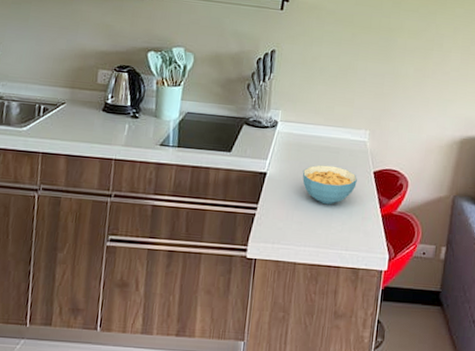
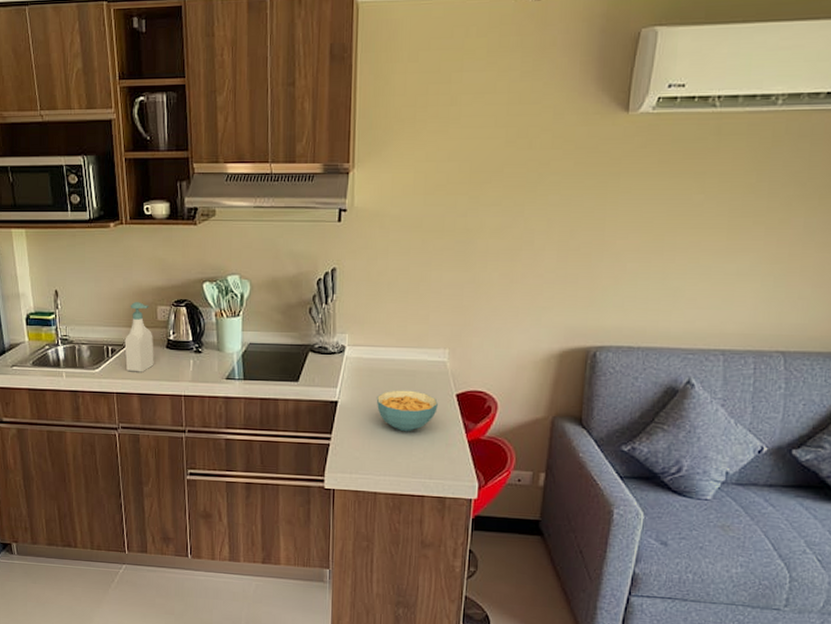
soap bottle: none [57,64,91,134] -> present [124,302,154,372]

